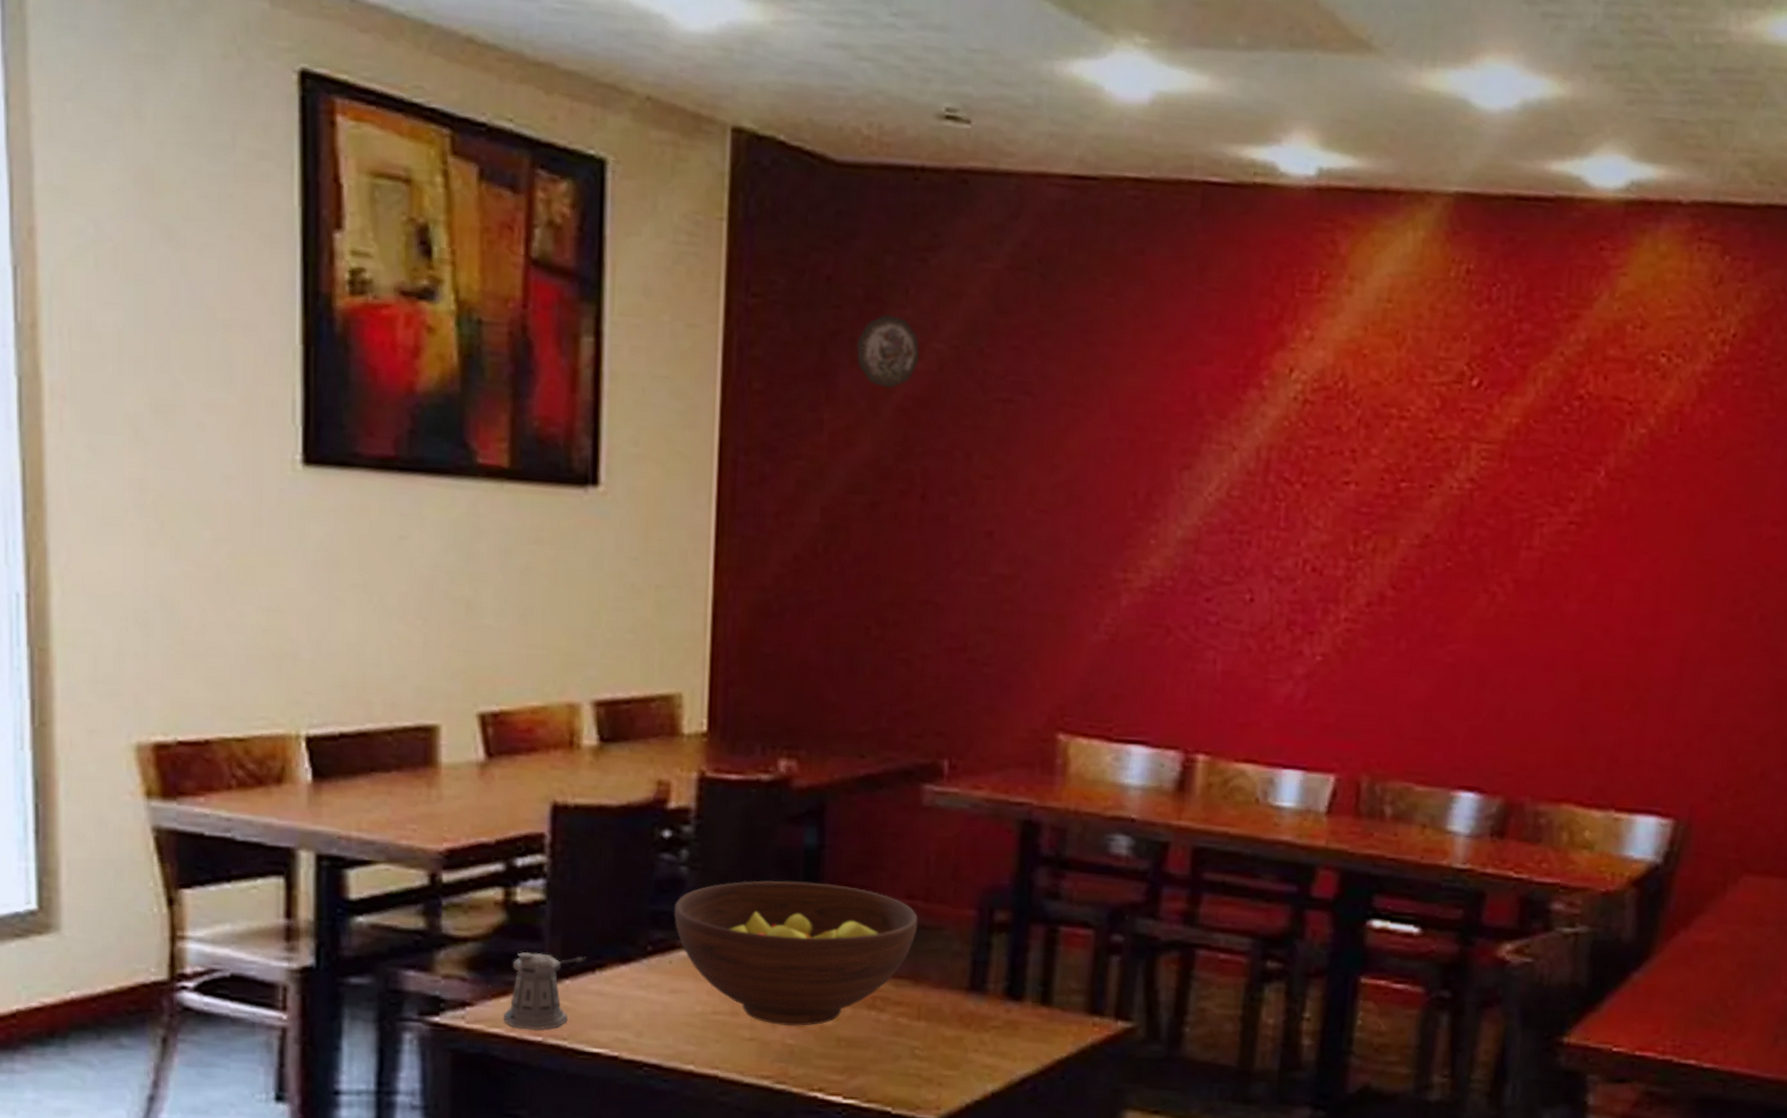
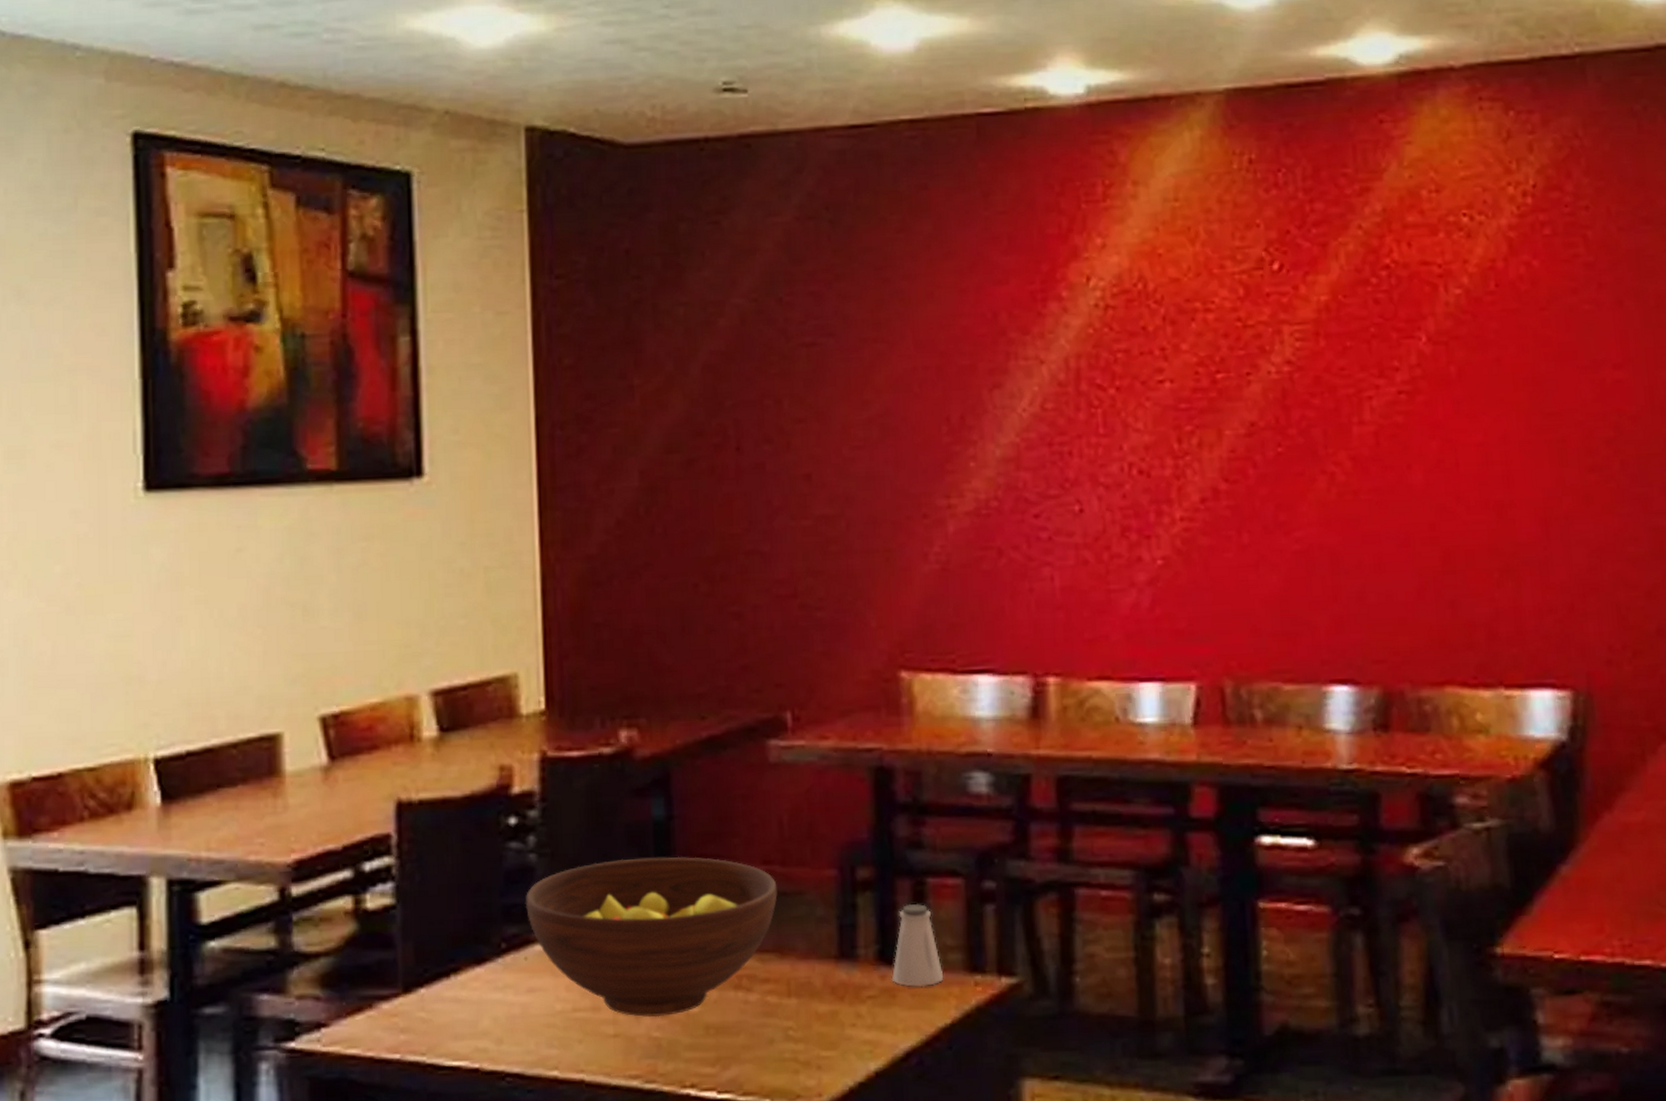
pepper shaker: present [502,951,587,1030] -> none [359,961,441,1047]
decorative plate: present [856,314,919,388] -> none [659,277,720,347]
saltshaker: none [1017,948,1064,1023] -> present [892,904,943,987]

